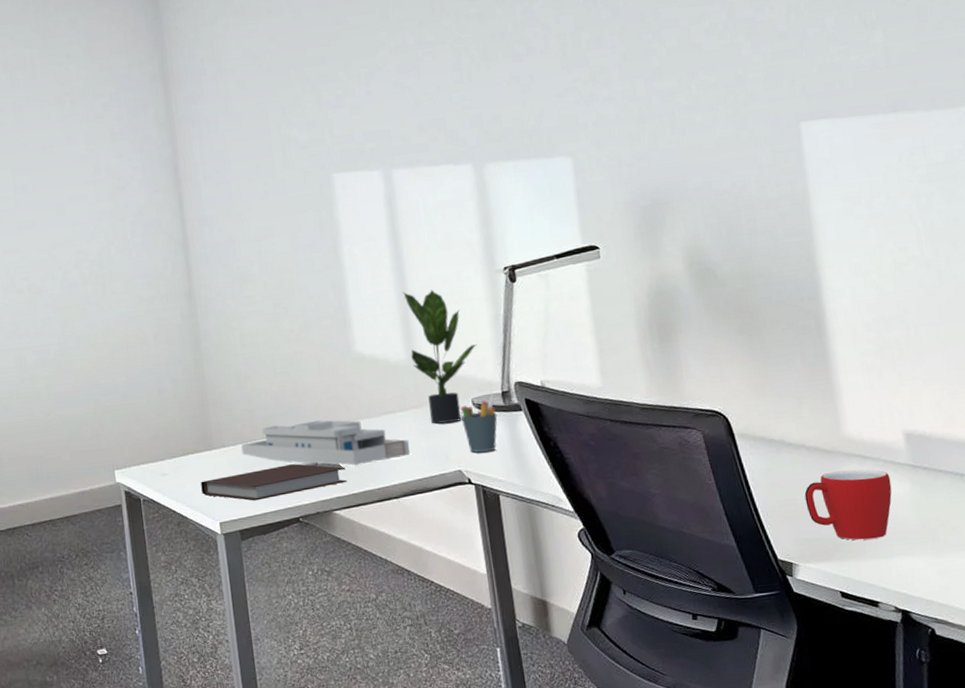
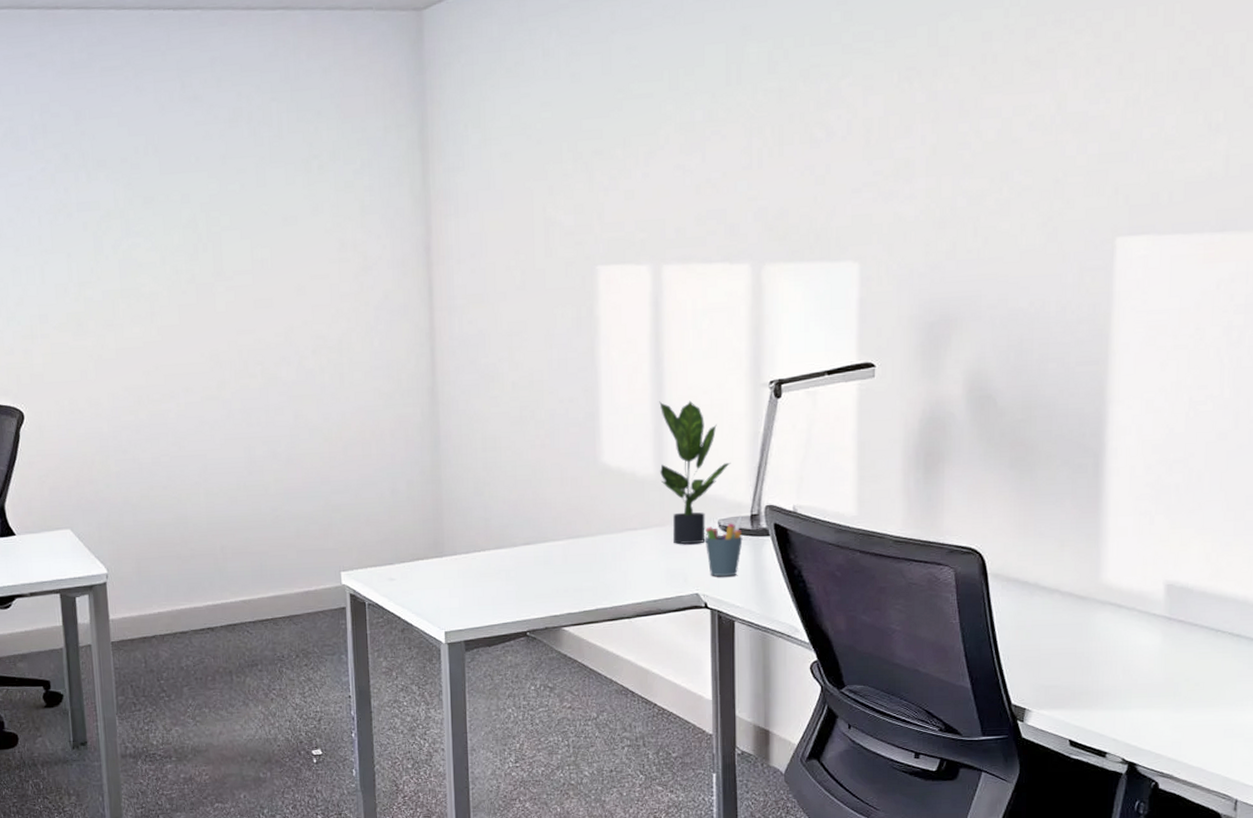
notebook: present [201,463,347,501] -> none [429,576,579,612]
desk organizer: present [241,420,411,466] -> none [473,533,648,582]
mug: present [804,469,892,540] -> none [1050,618,1142,690]

